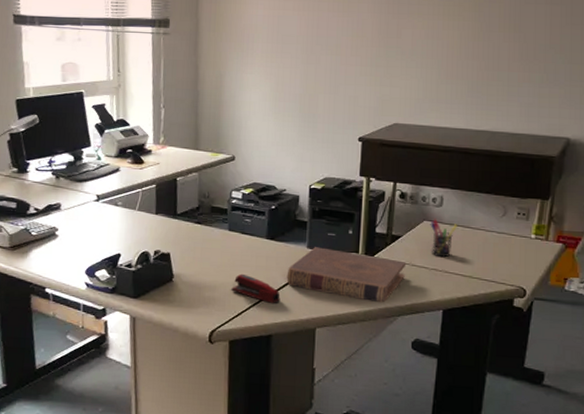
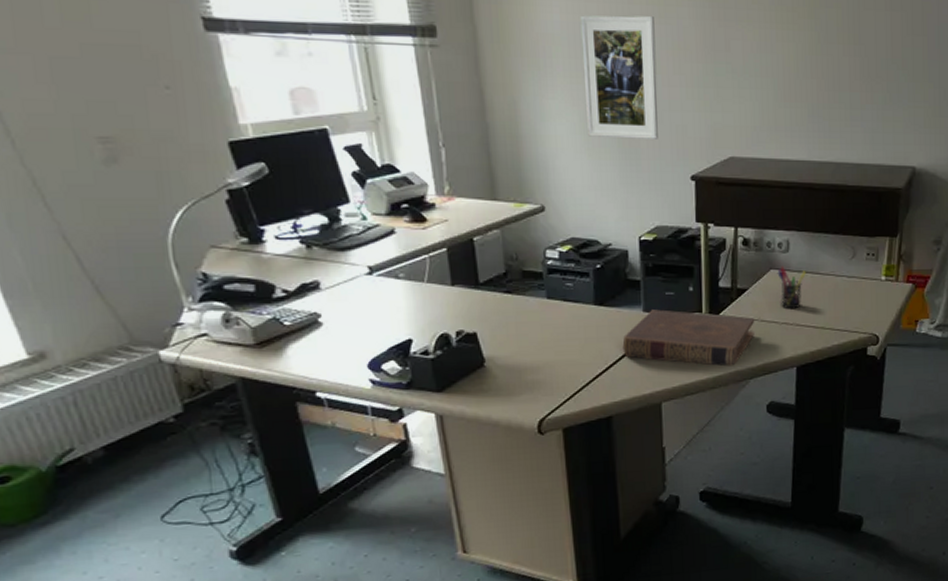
stapler: present [231,273,280,305] -> none [558,348,618,381]
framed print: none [276,10,339,107] -> present [580,15,658,139]

